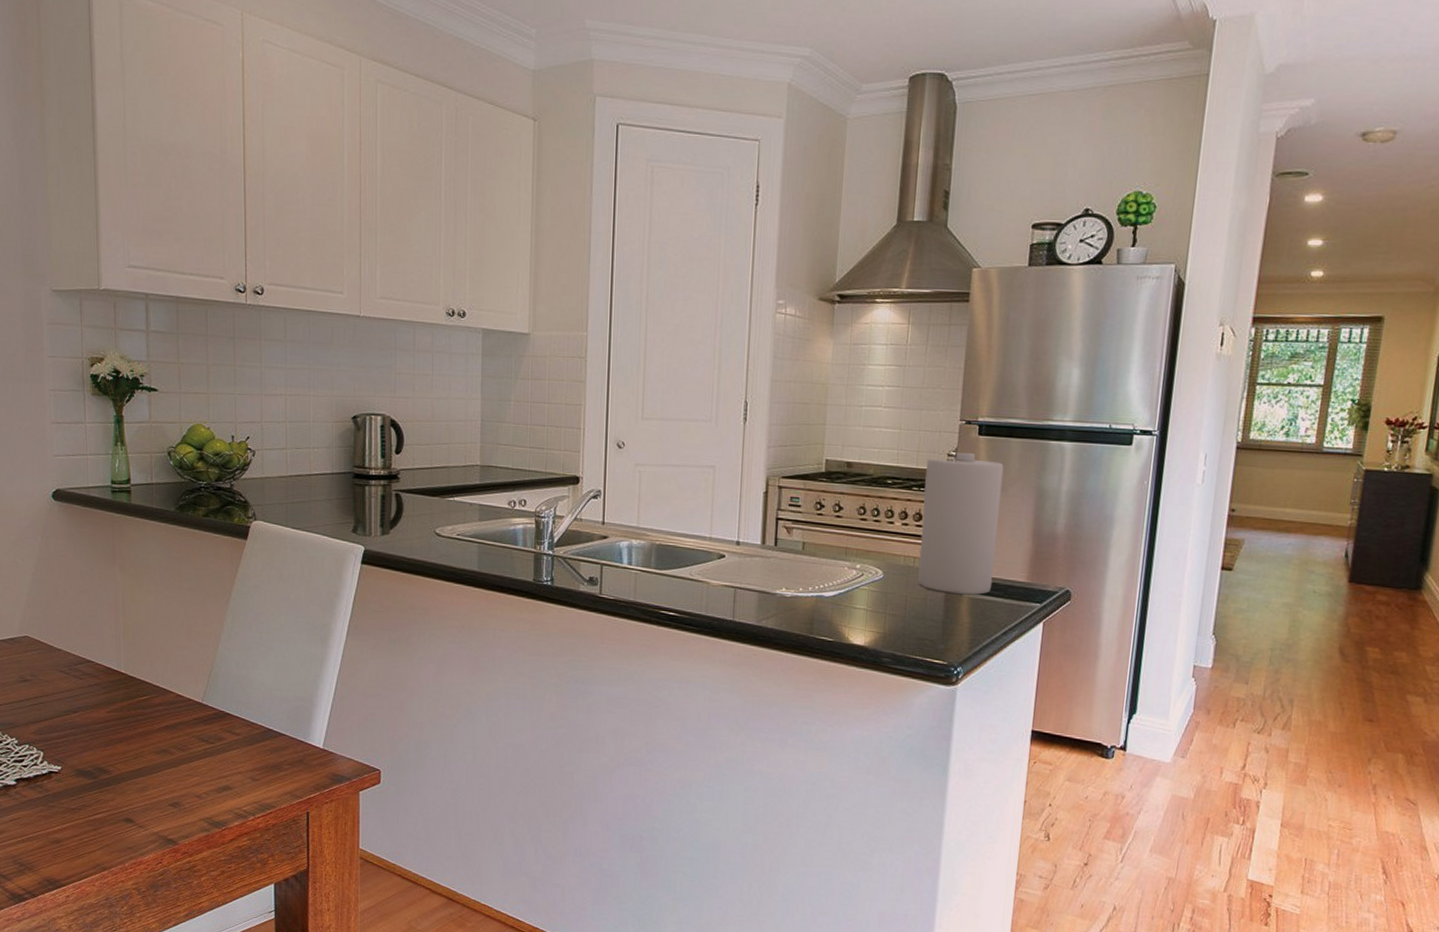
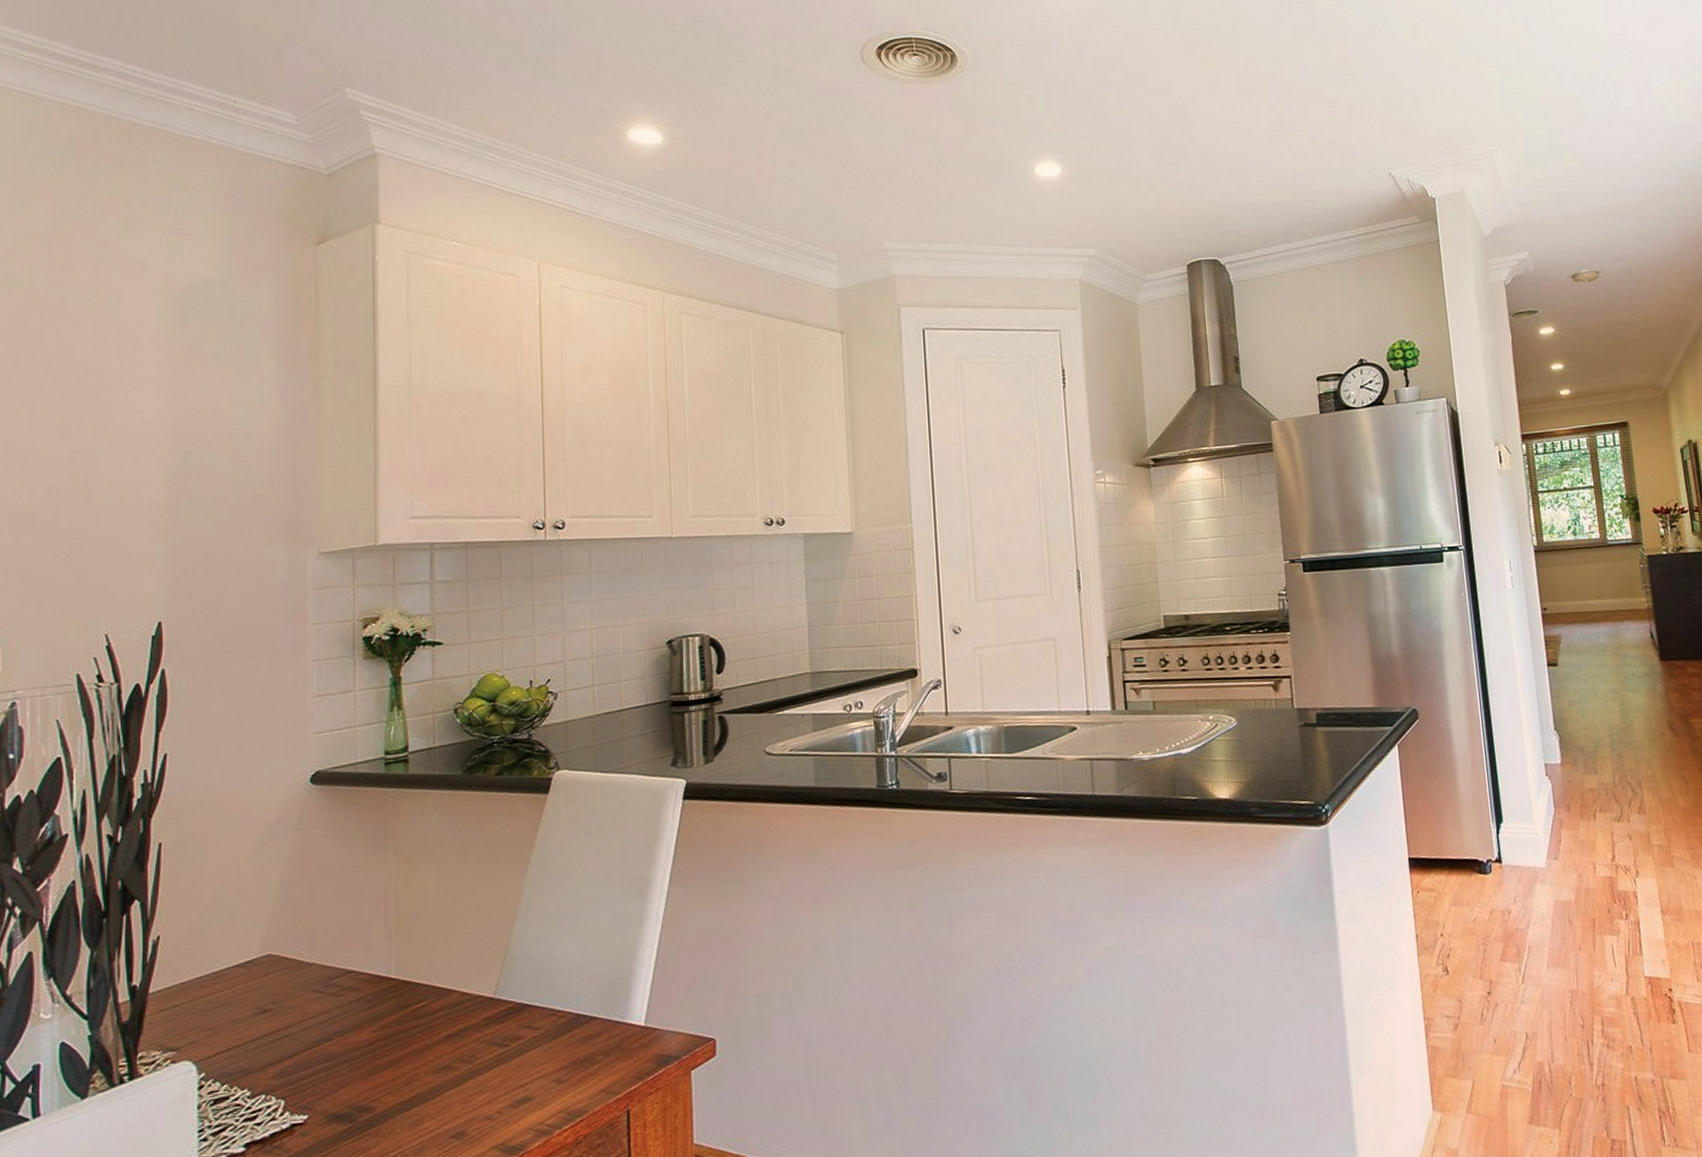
paper towel holder: present [917,453,1004,596] -> none [1260,590,1343,732]

